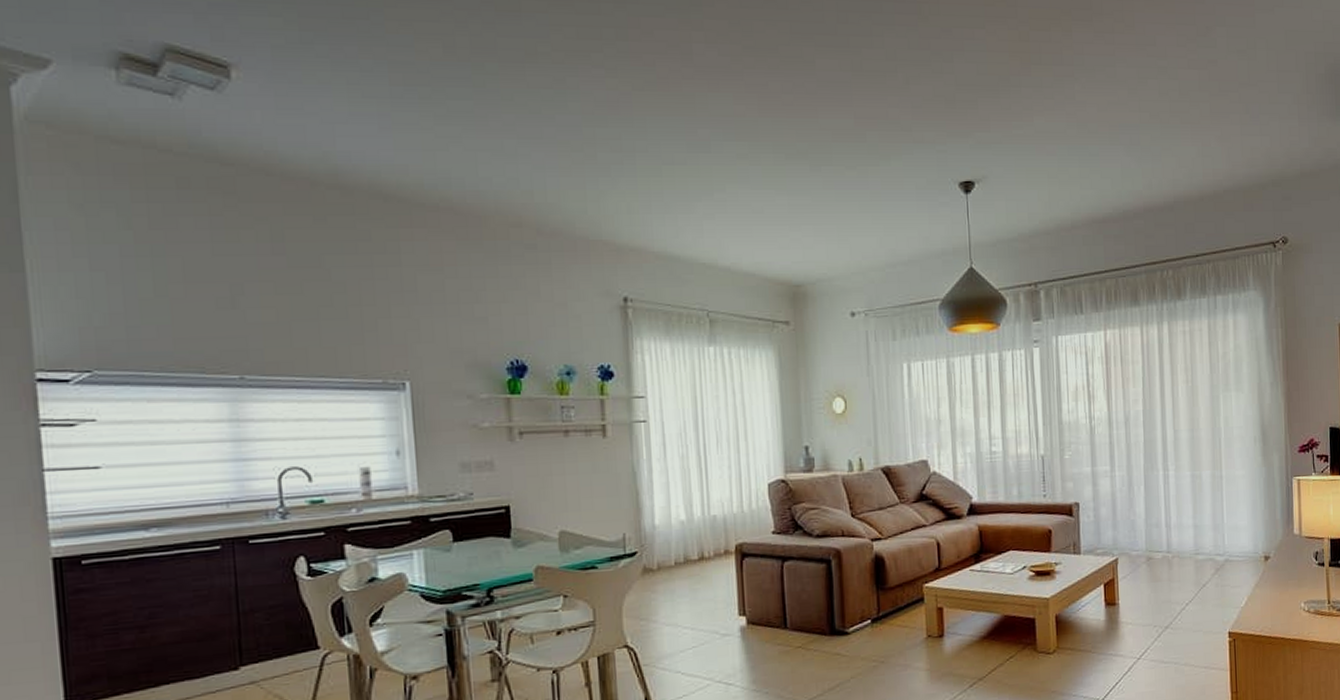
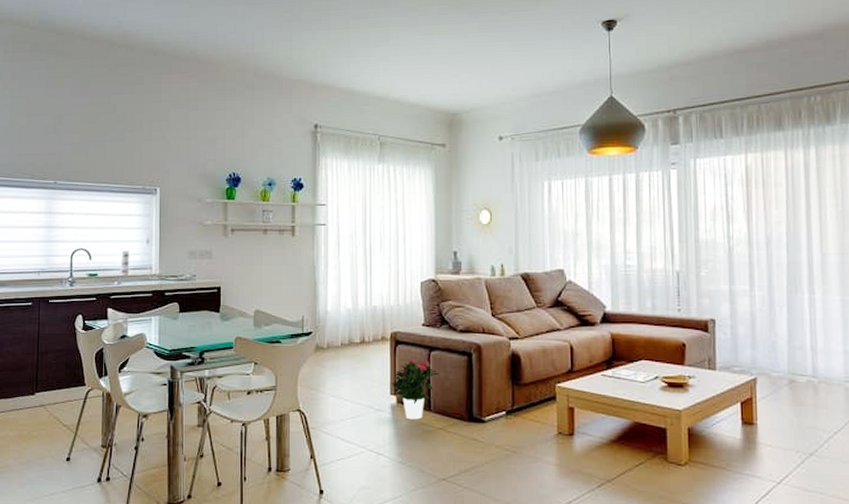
potted flower: none [739,572,795,641] -> present [391,359,439,420]

